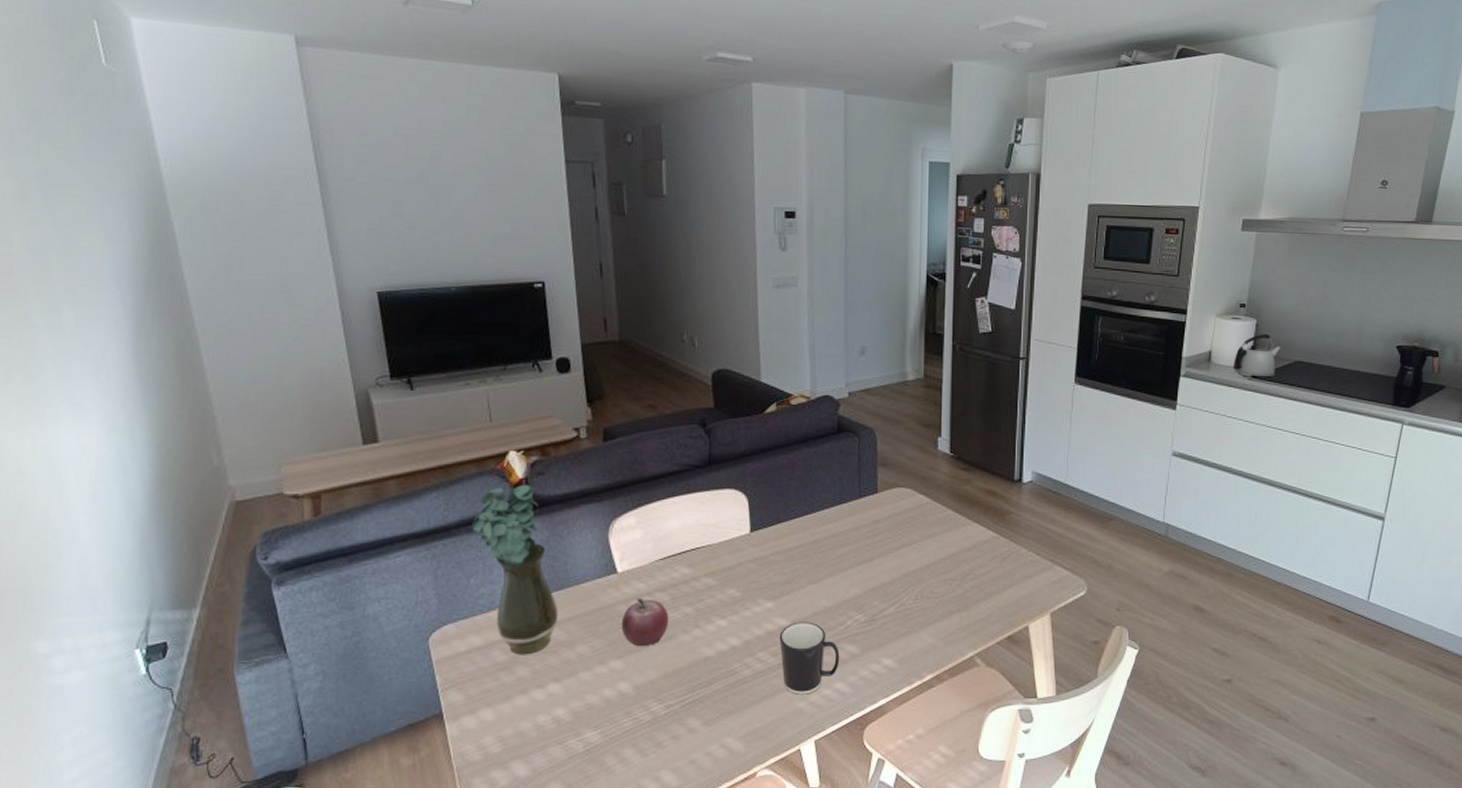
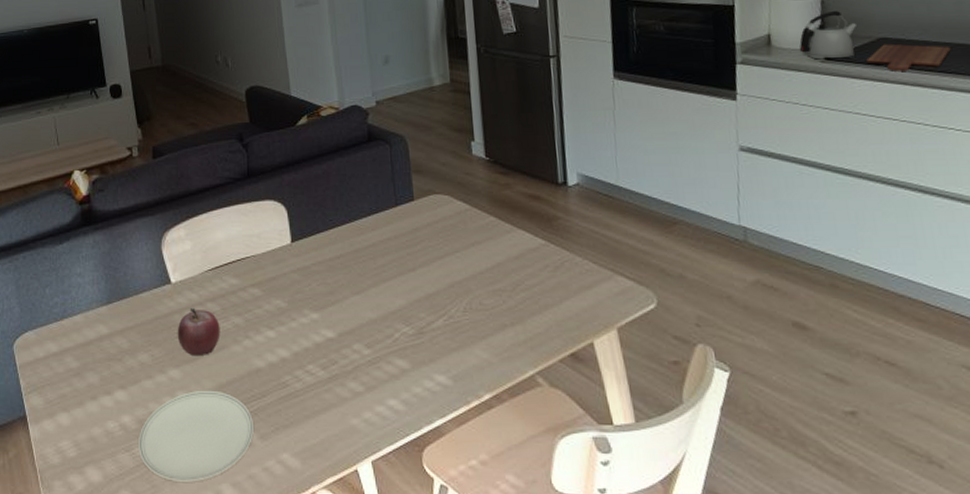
vase: present [471,478,559,655] -> none [45,195,121,362]
plate: none [572,680,698,772] -> present [139,390,254,483]
mug: present [779,622,840,695] -> none [327,334,391,411]
cutting board: none [1283,366,1348,392] -> present [866,43,951,71]

